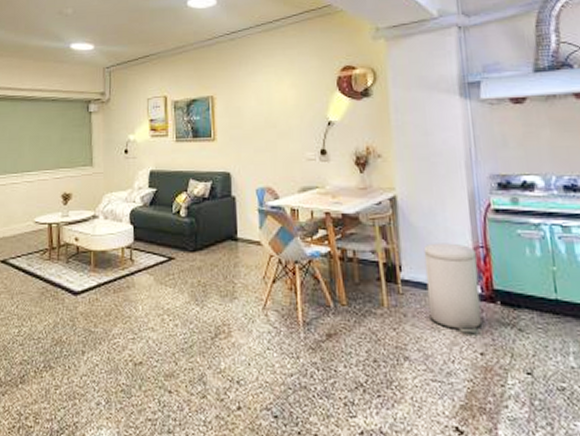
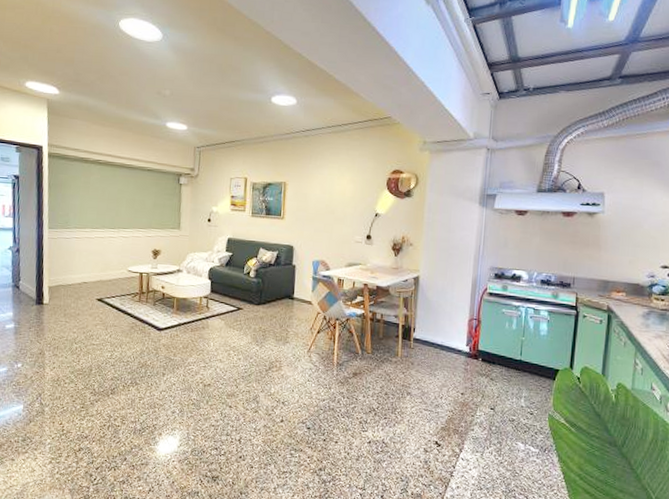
pedal bin: present [423,243,483,333] -> none [430,313,470,379]

